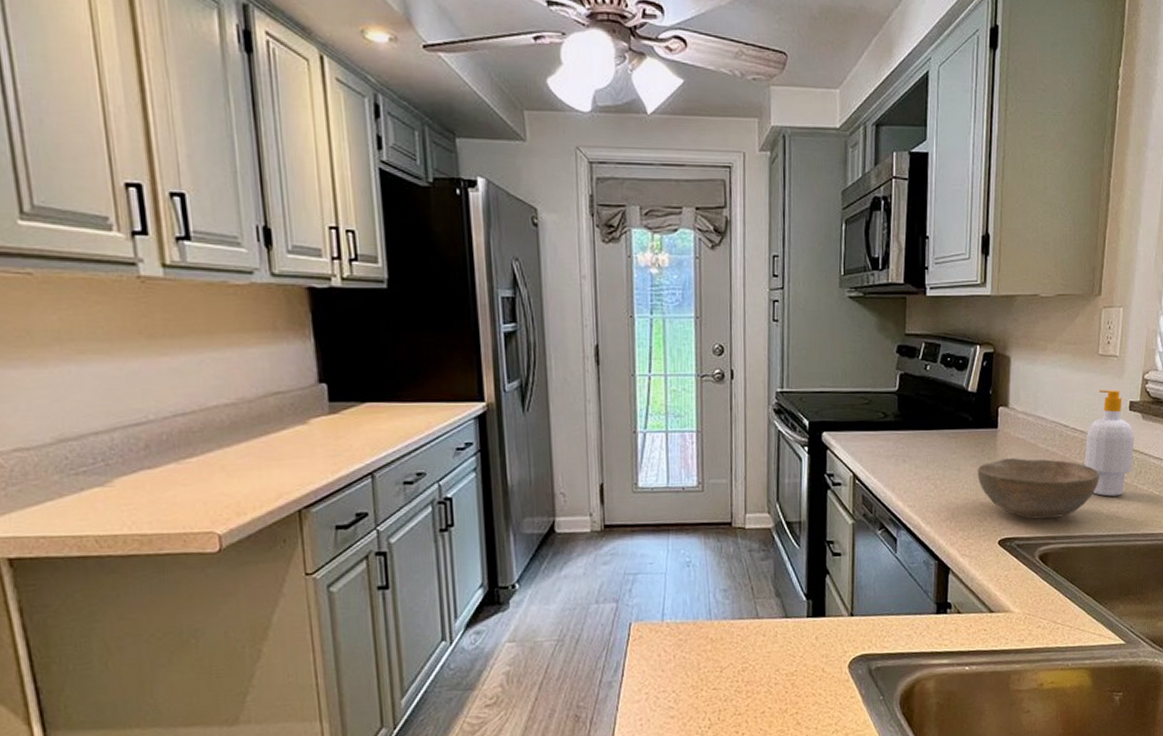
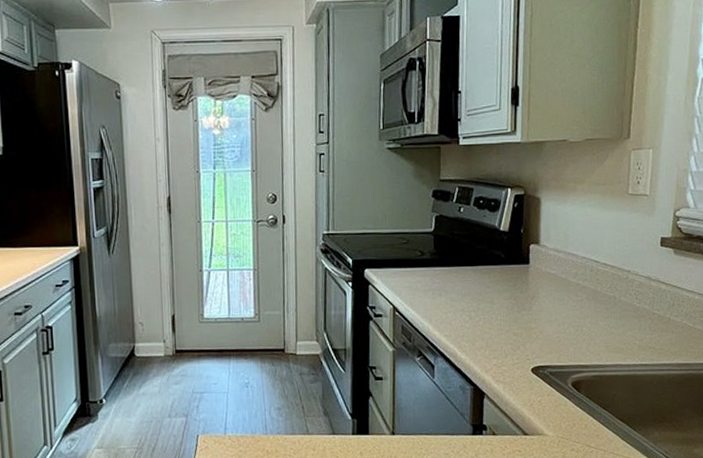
bowl: present [977,458,1099,519] -> none [510,292,631,349]
soap bottle: present [1084,390,1135,497] -> none [616,227,667,328]

